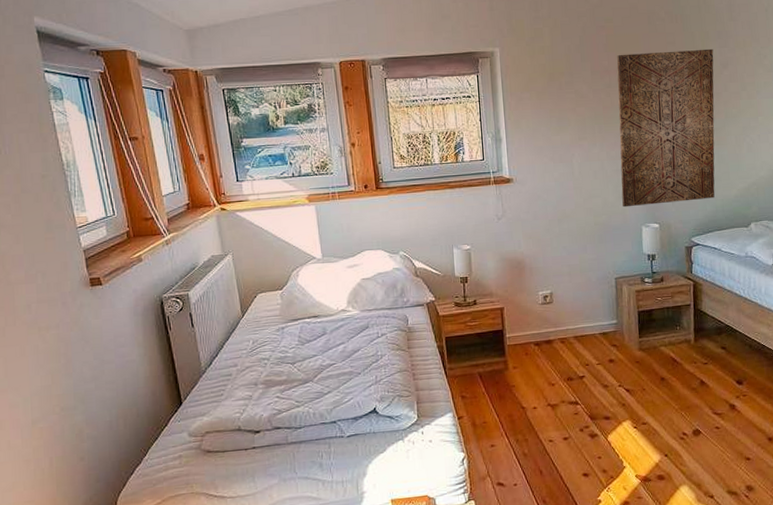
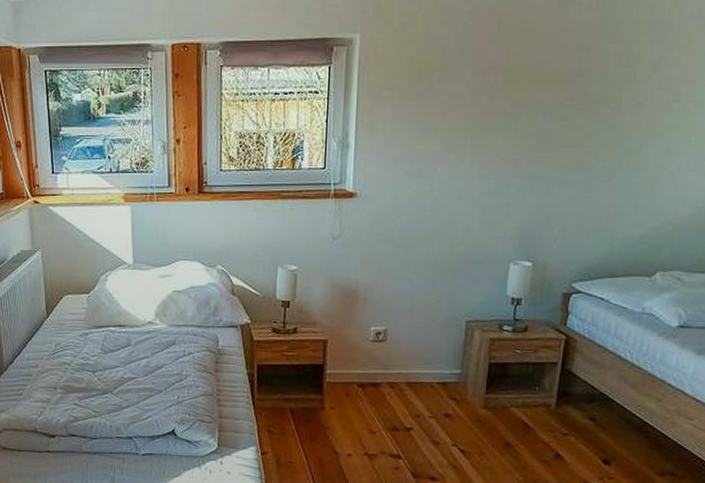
wall art: present [617,48,715,208] -> none [489,44,643,239]

